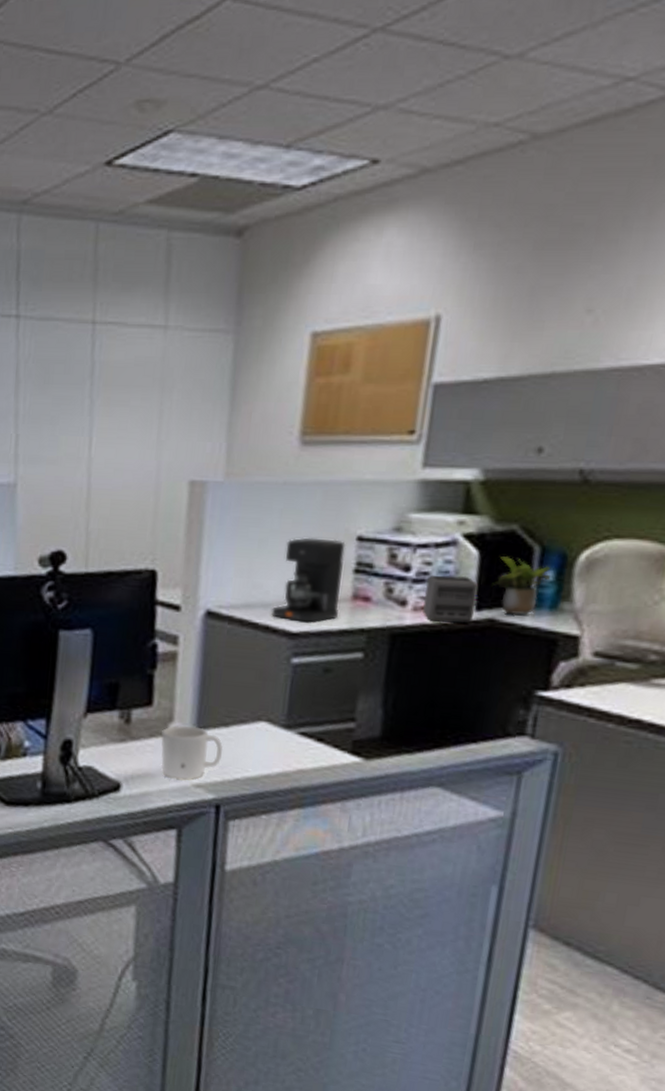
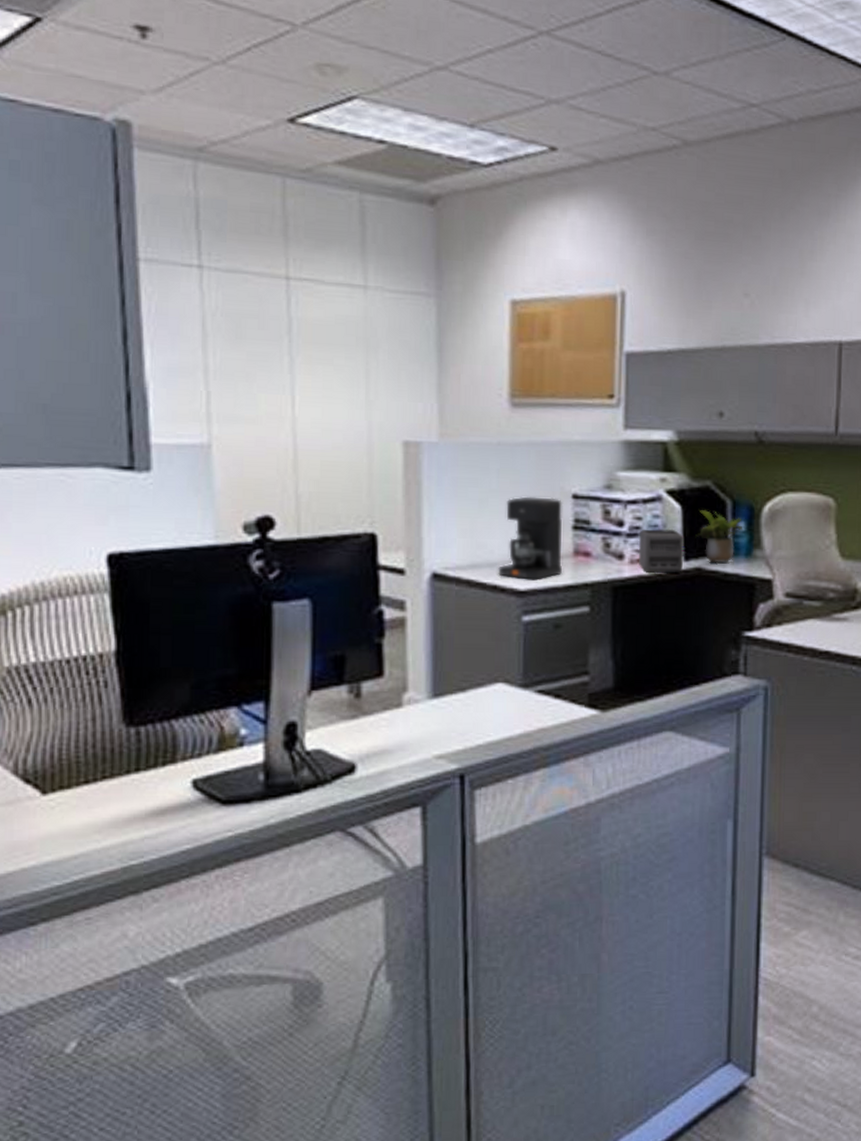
mug: present [160,725,223,781] -> none [395,694,462,753]

